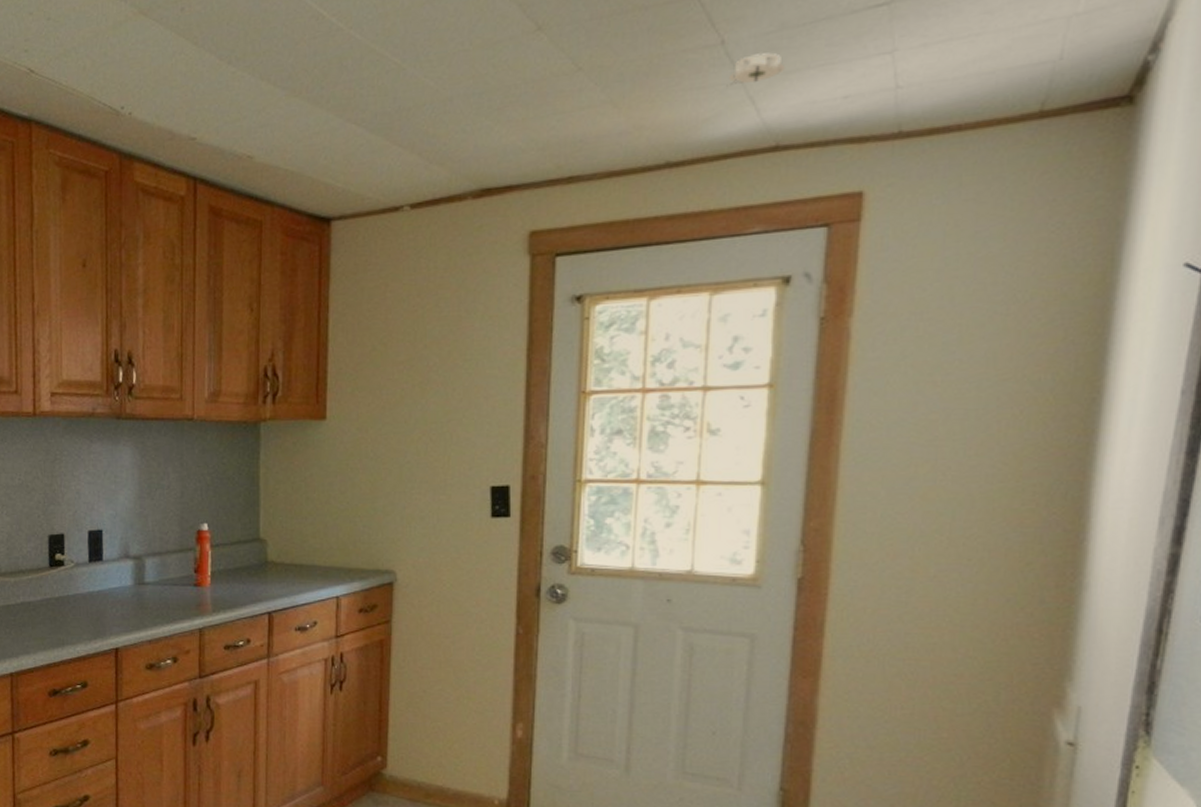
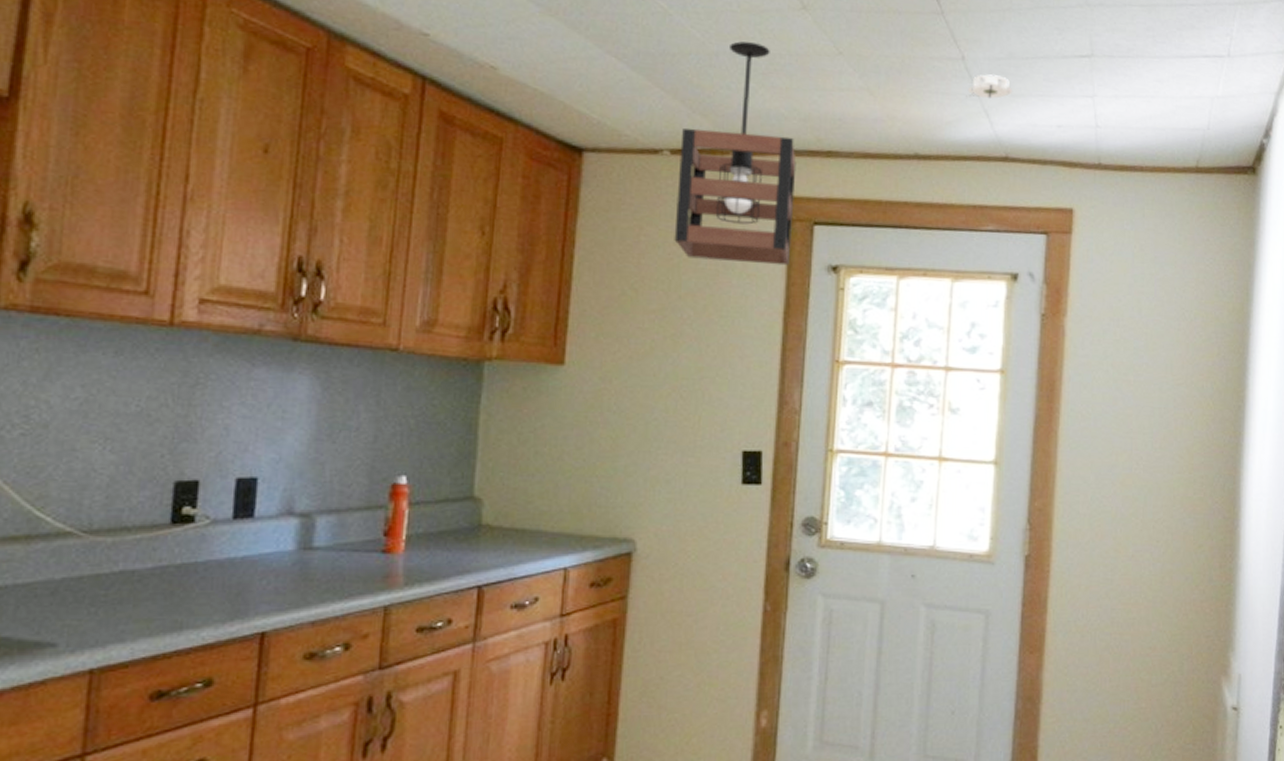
pendant light: none [417,78,536,308] -> present [674,41,797,266]

